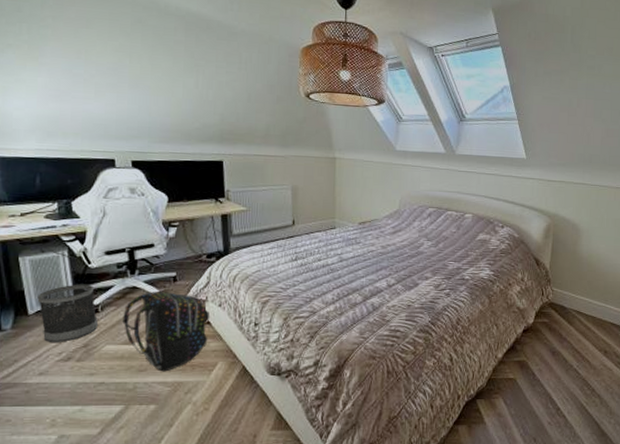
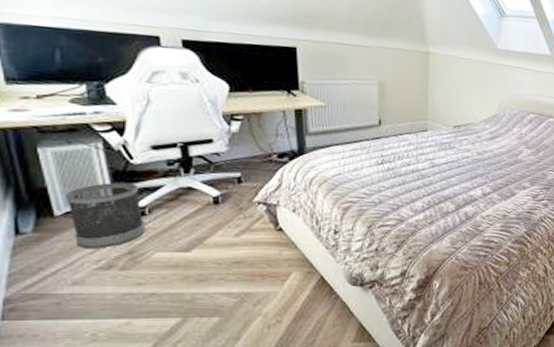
backpack: present [122,292,209,372] -> none [176,193,281,282]

